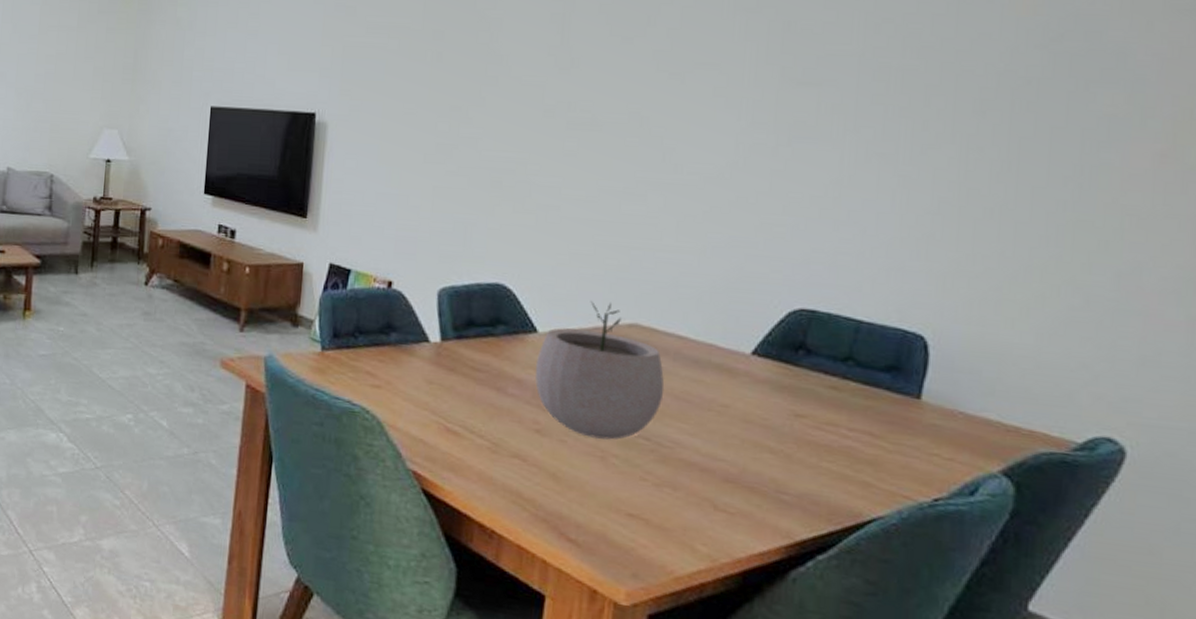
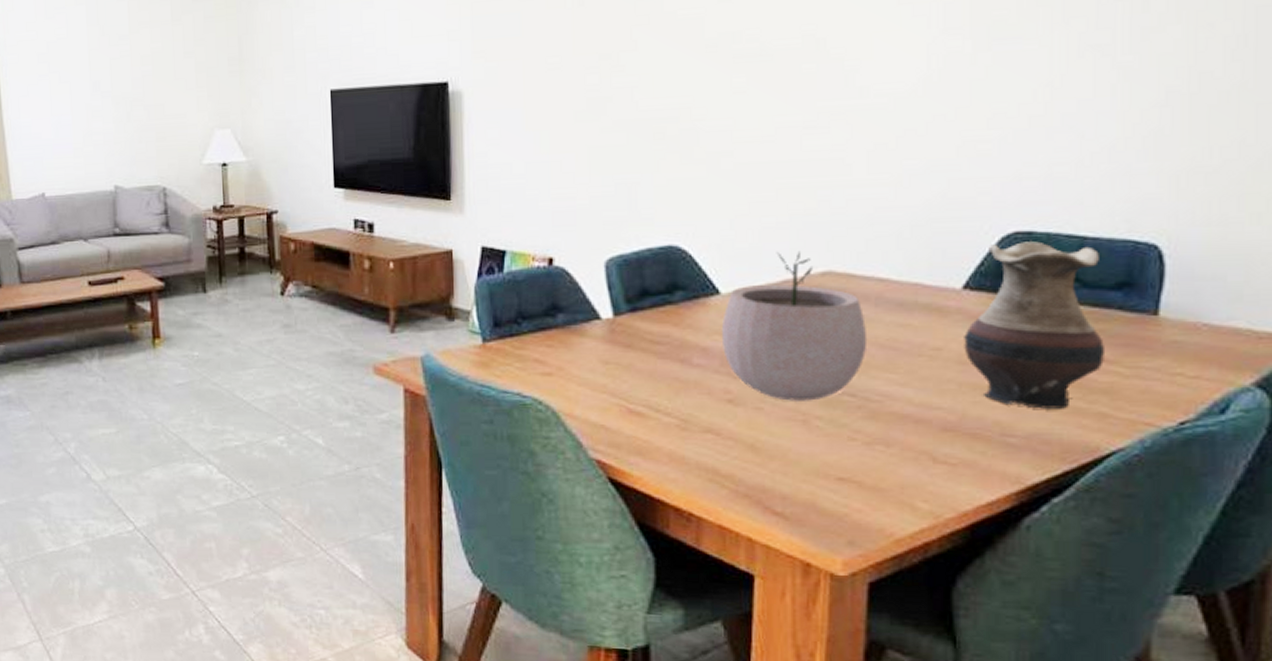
vase: none [748,317,873,474] -> present [964,241,1104,409]

